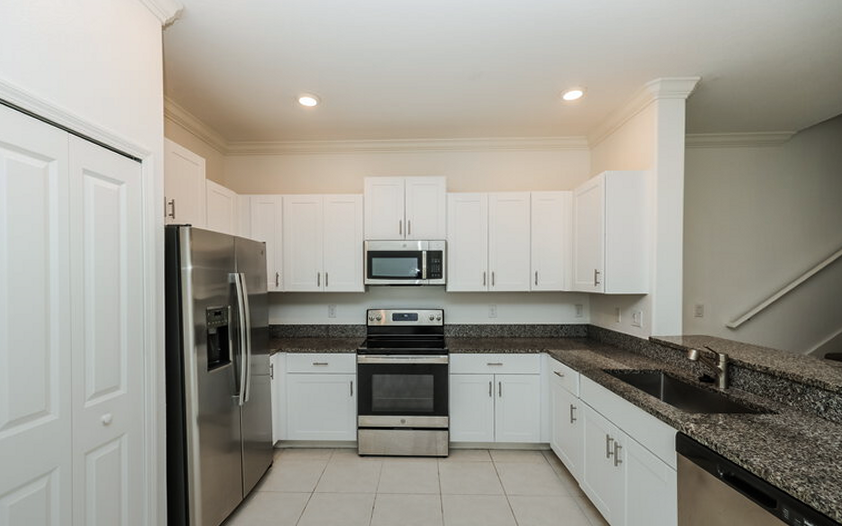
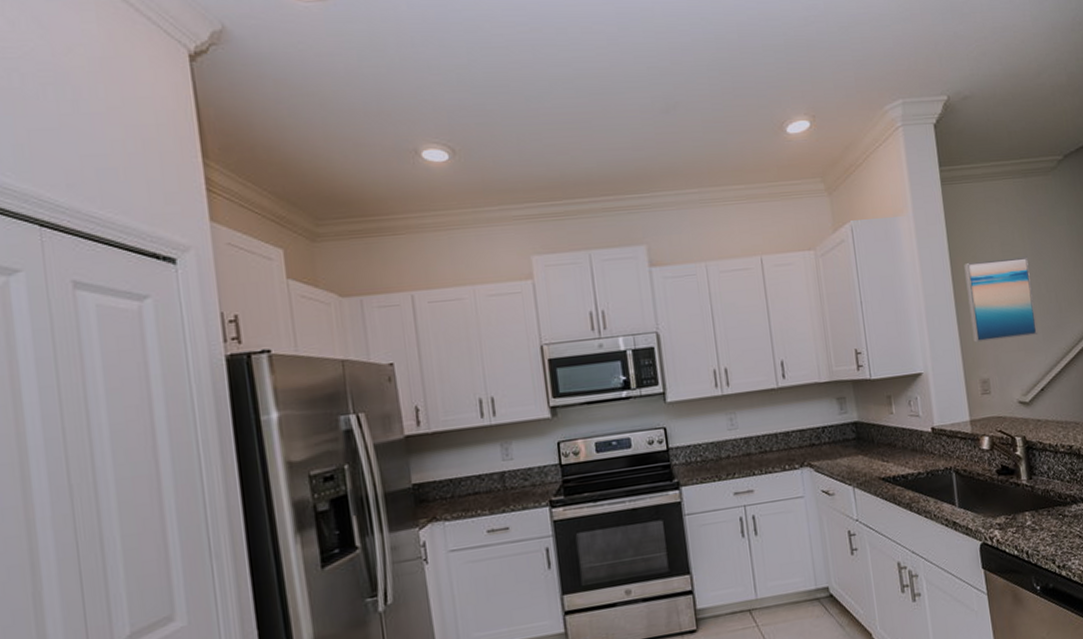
wall art: none [694,211,753,276] -> present [964,256,1038,343]

